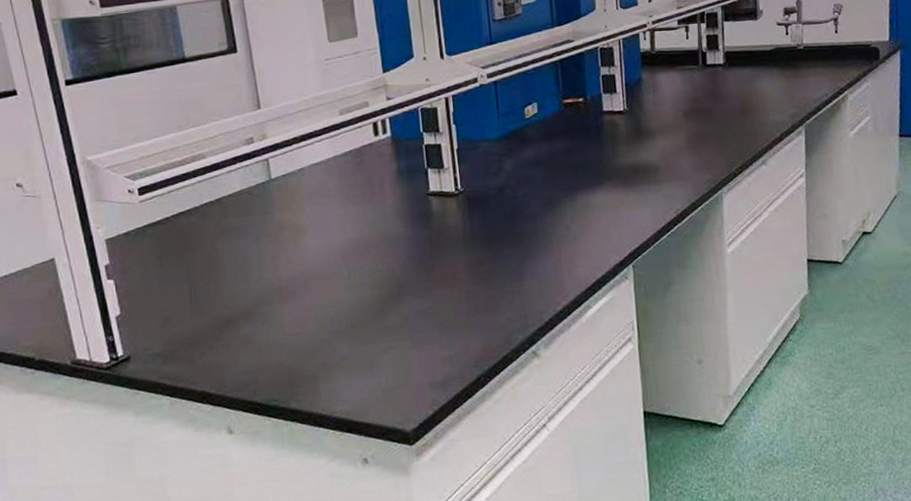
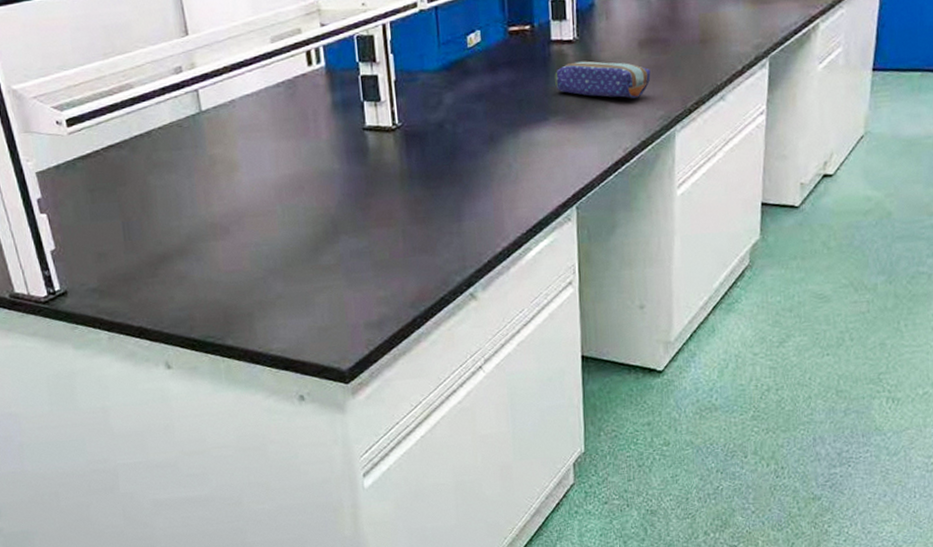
pencil case: none [607,129,697,164] -> present [555,60,651,98]

